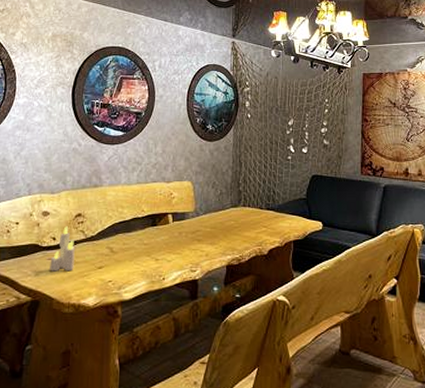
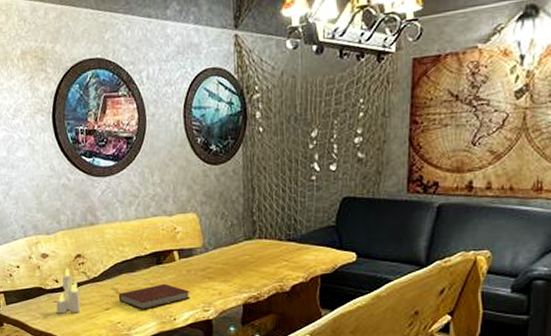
notebook: none [112,244,180,269] -> present [118,283,191,310]

